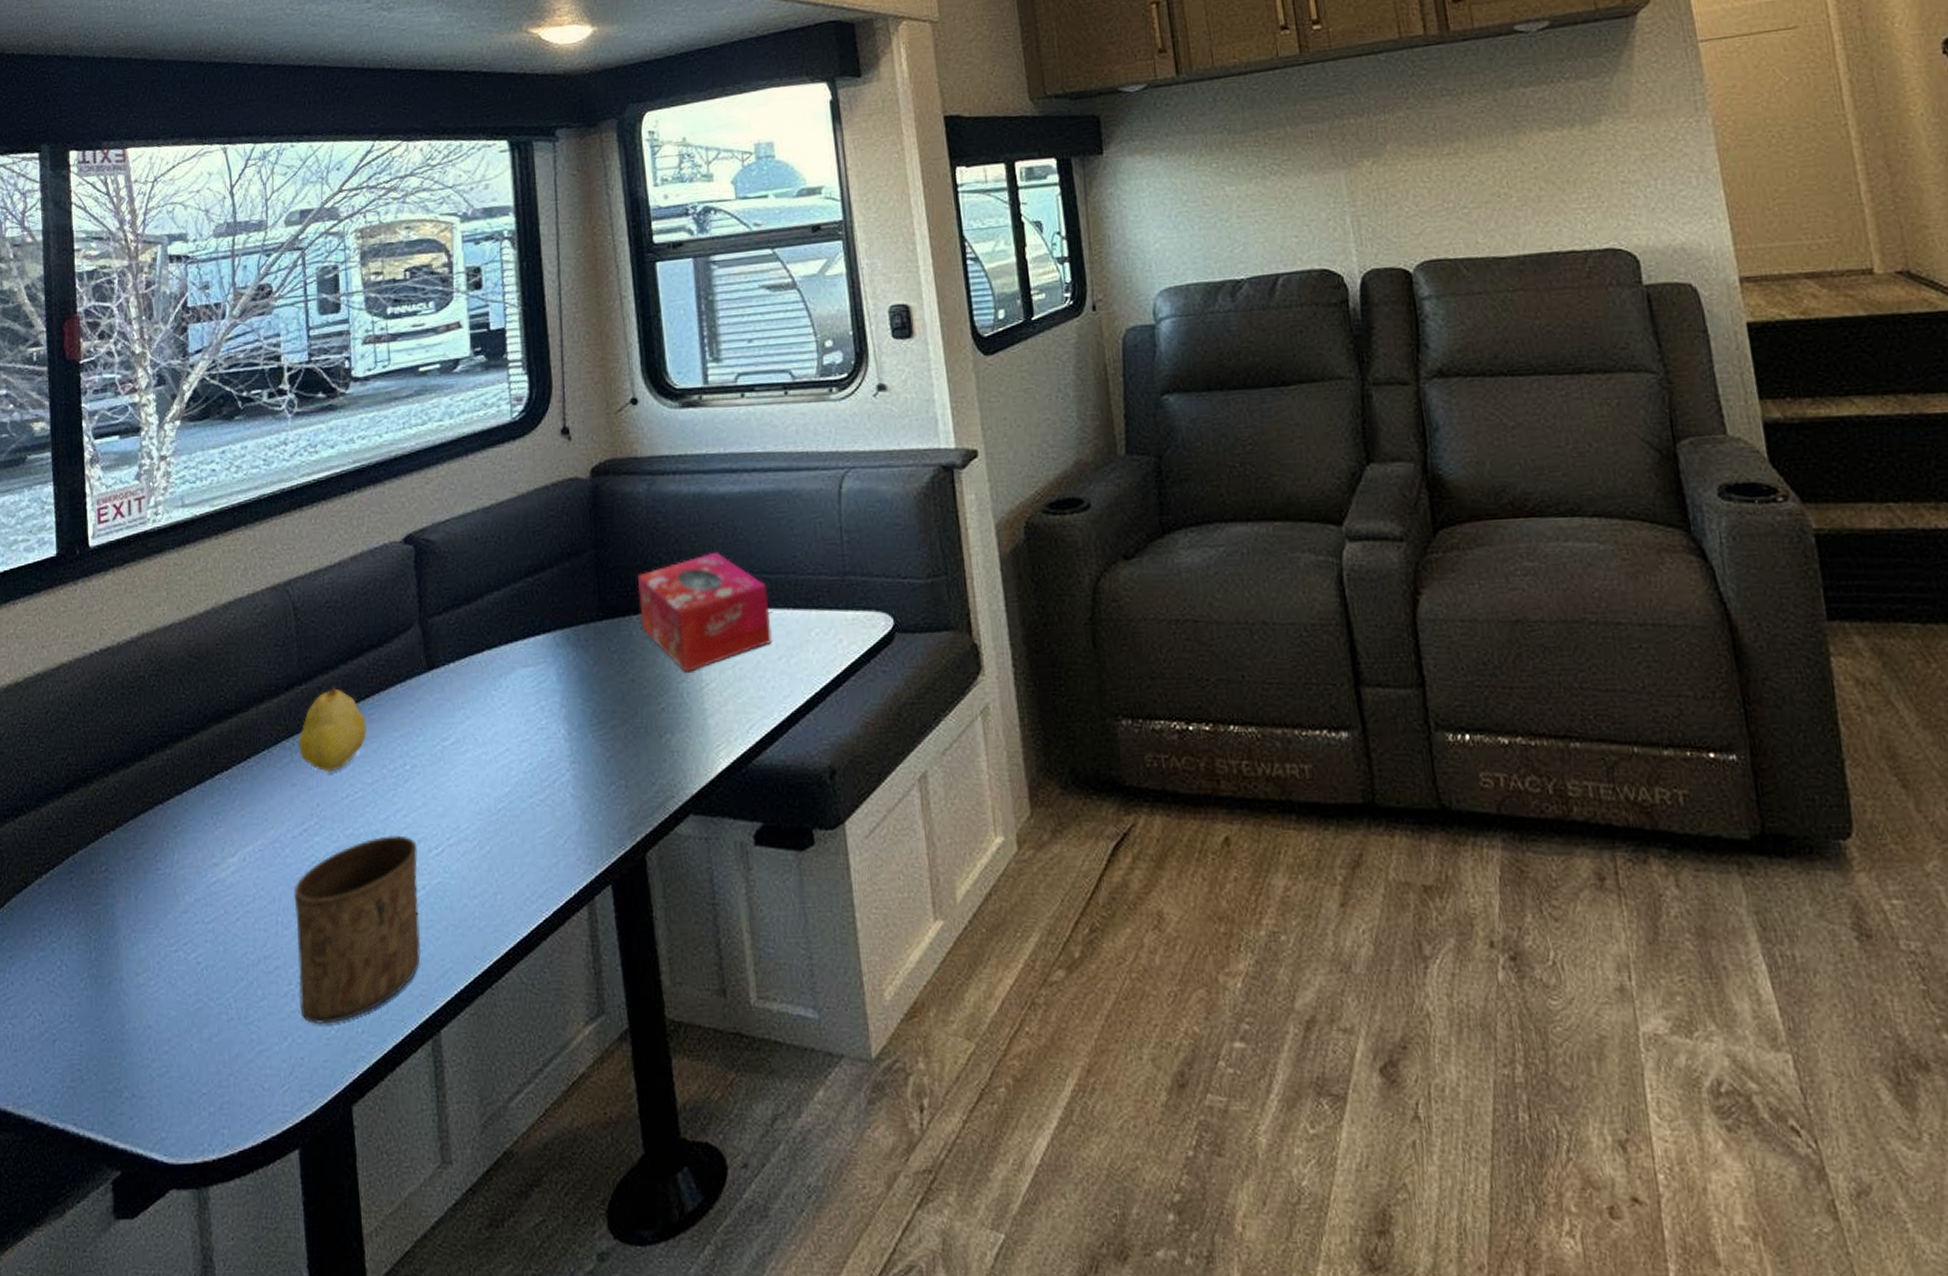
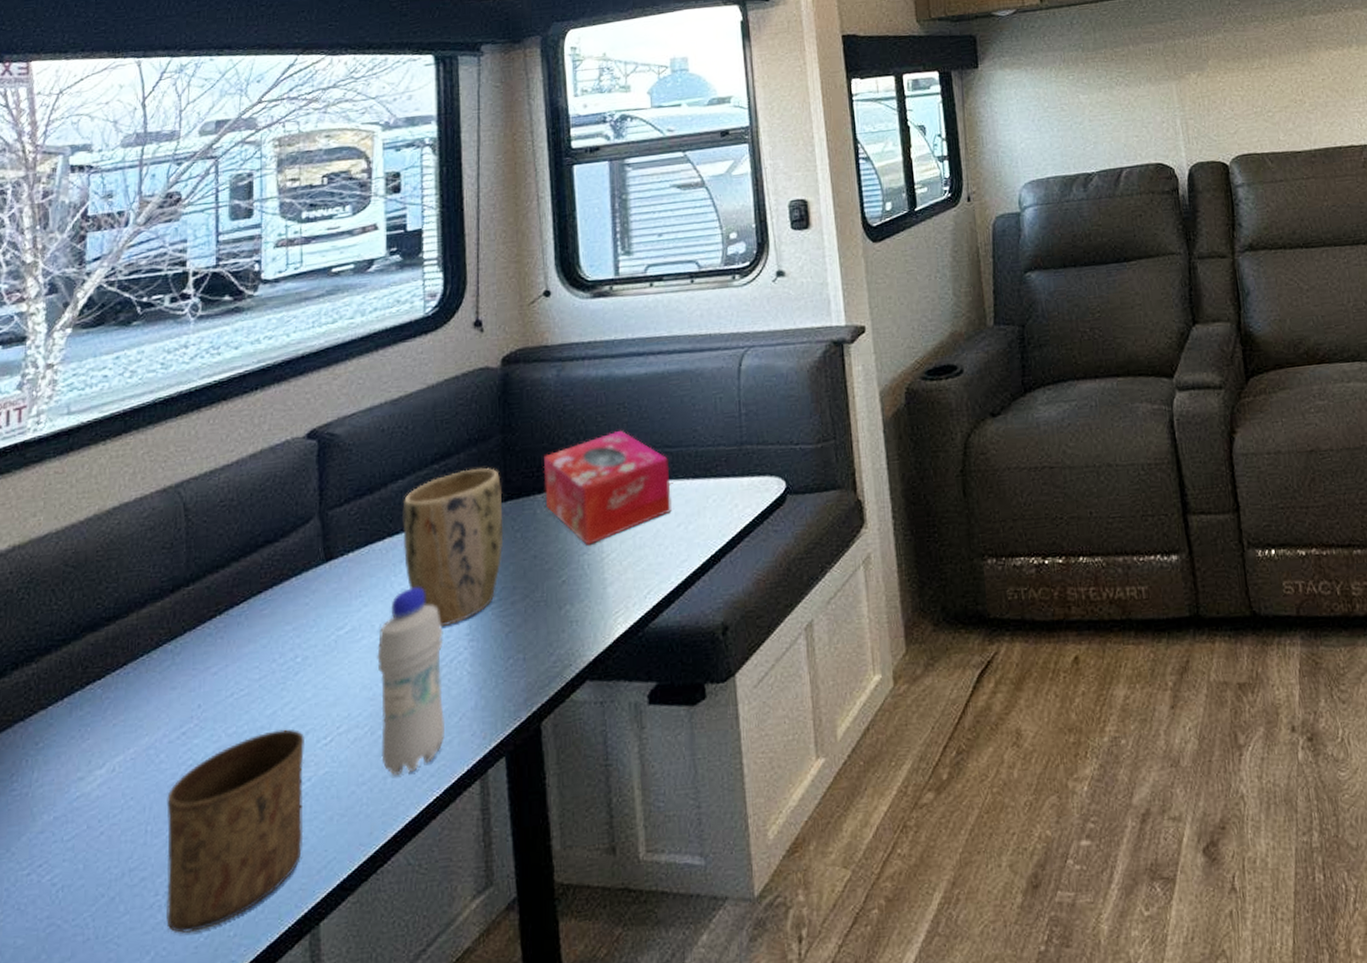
fruit: present [298,685,368,772] -> none [181,583,258,672]
bottle: none [480,703,551,892] -> present [376,587,446,775]
plant pot: none [499,583,601,747] -> present [402,467,504,627]

